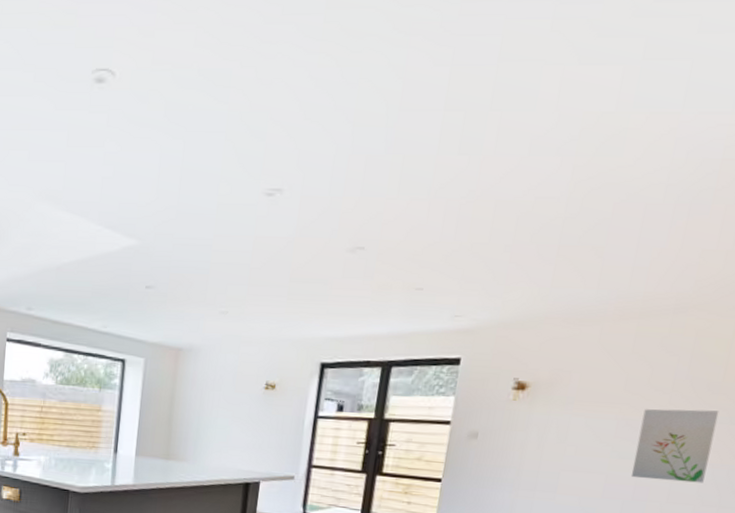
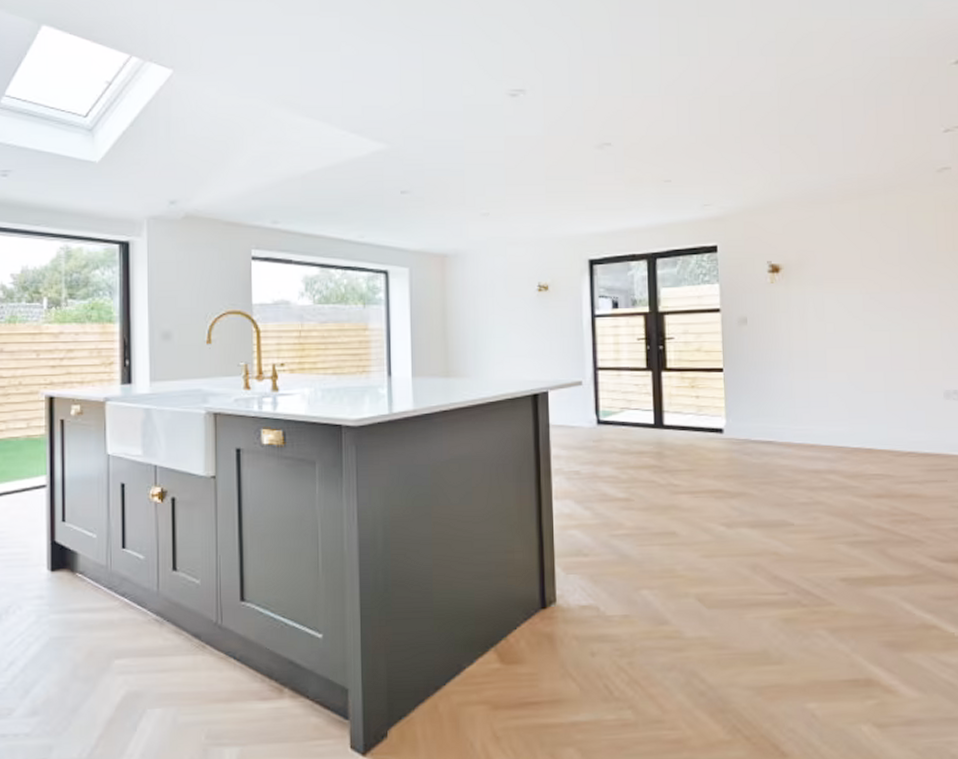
wall art: present [631,409,720,483] -> none [882,278,945,349]

